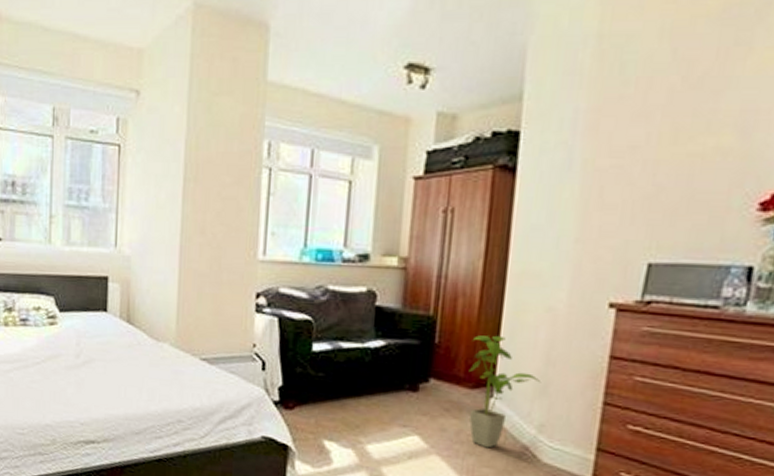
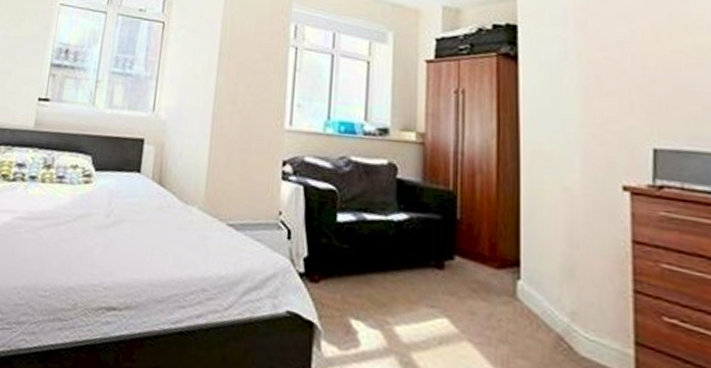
house plant: present [468,335,542,448] -> none [493,213,568,337]

